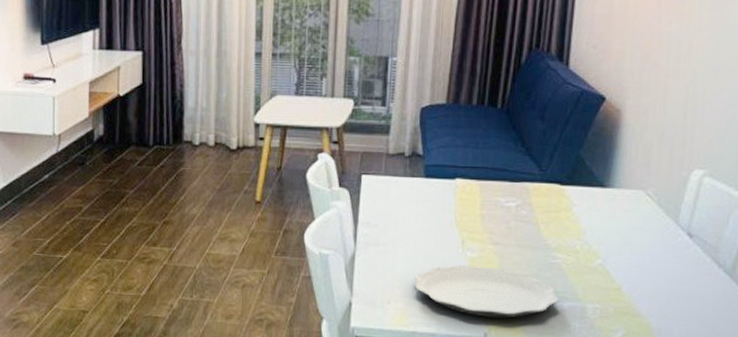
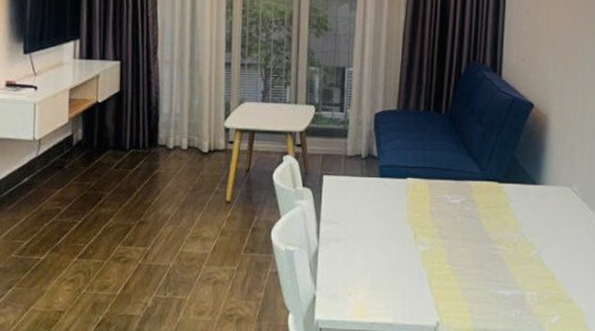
plate: present [415,265,559,319] -> none [373,258,501,307]

